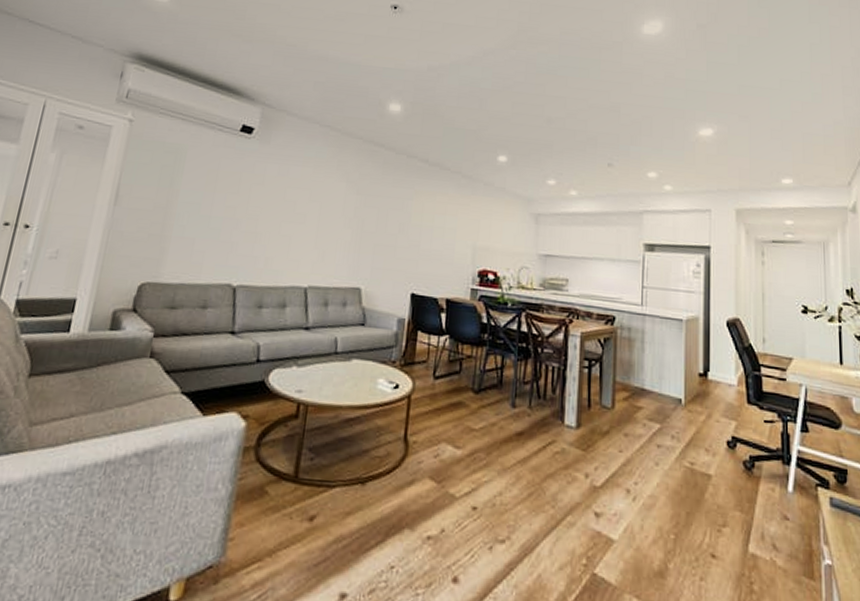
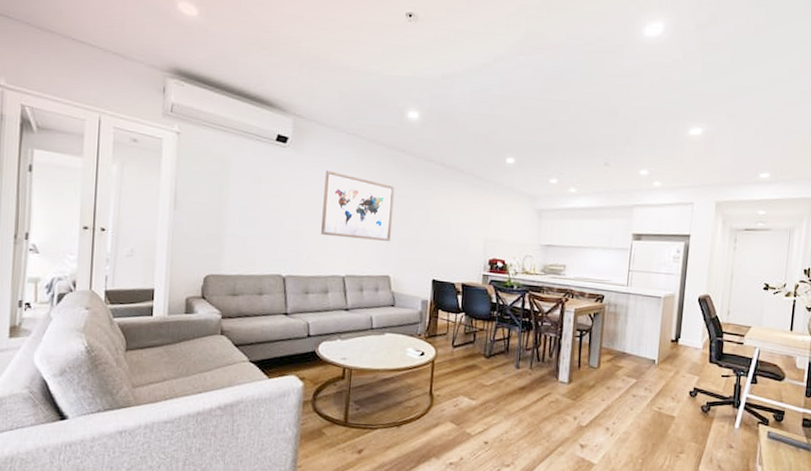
wall art: none [283,165,372,248] -> present [321,170,395,242]

